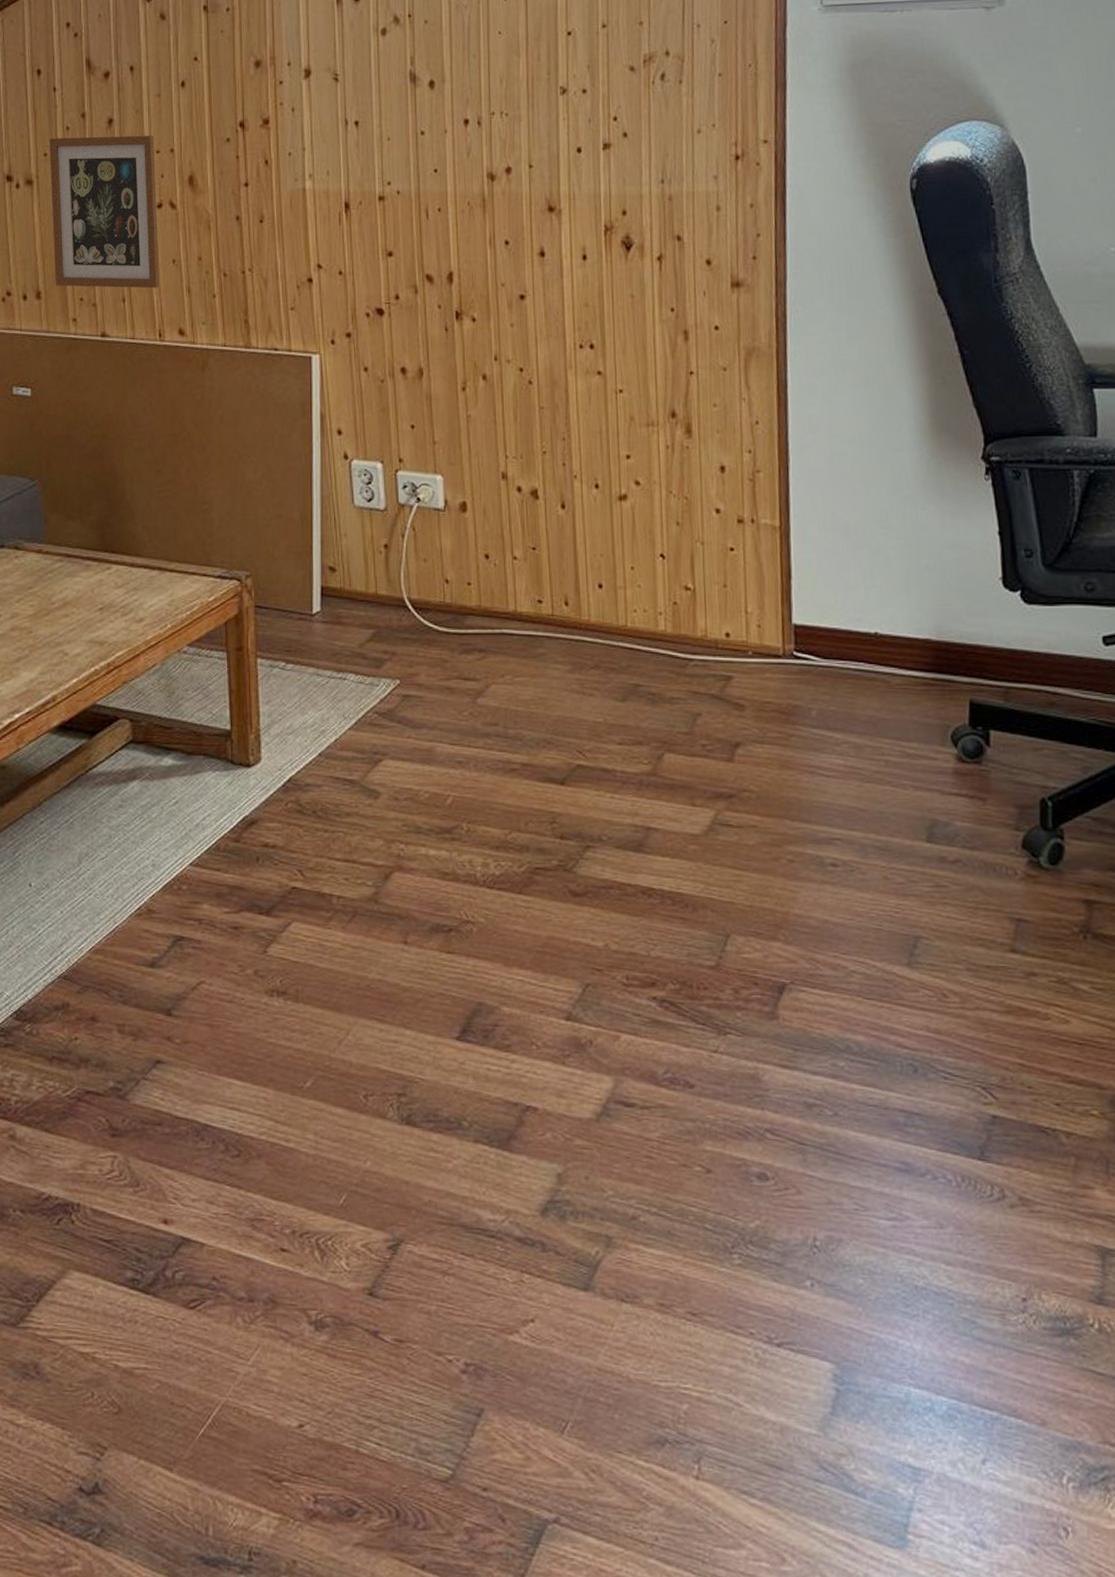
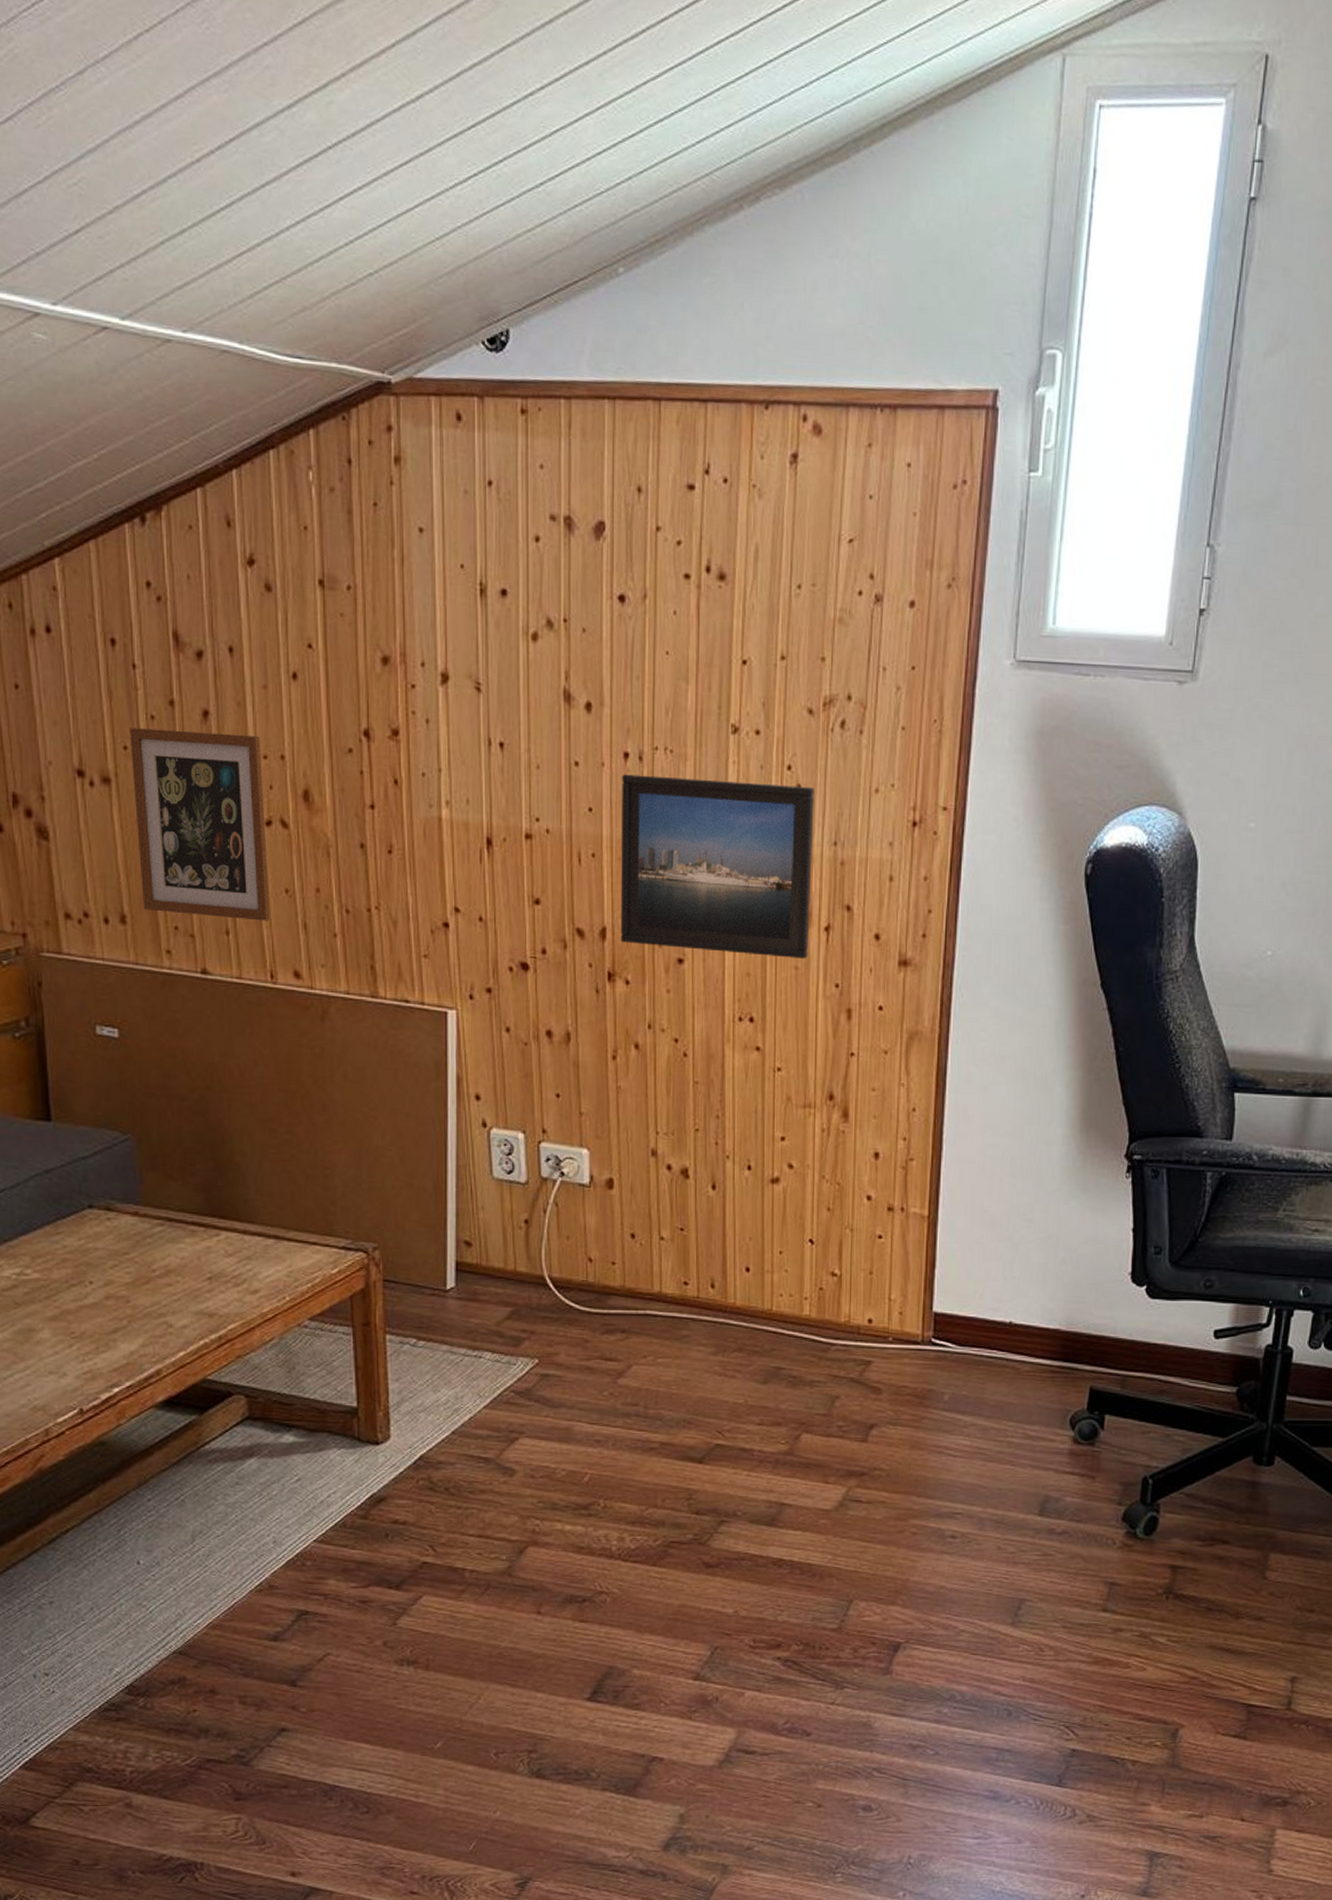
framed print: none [463,133,643,288] -> present [620,774,814,959]

